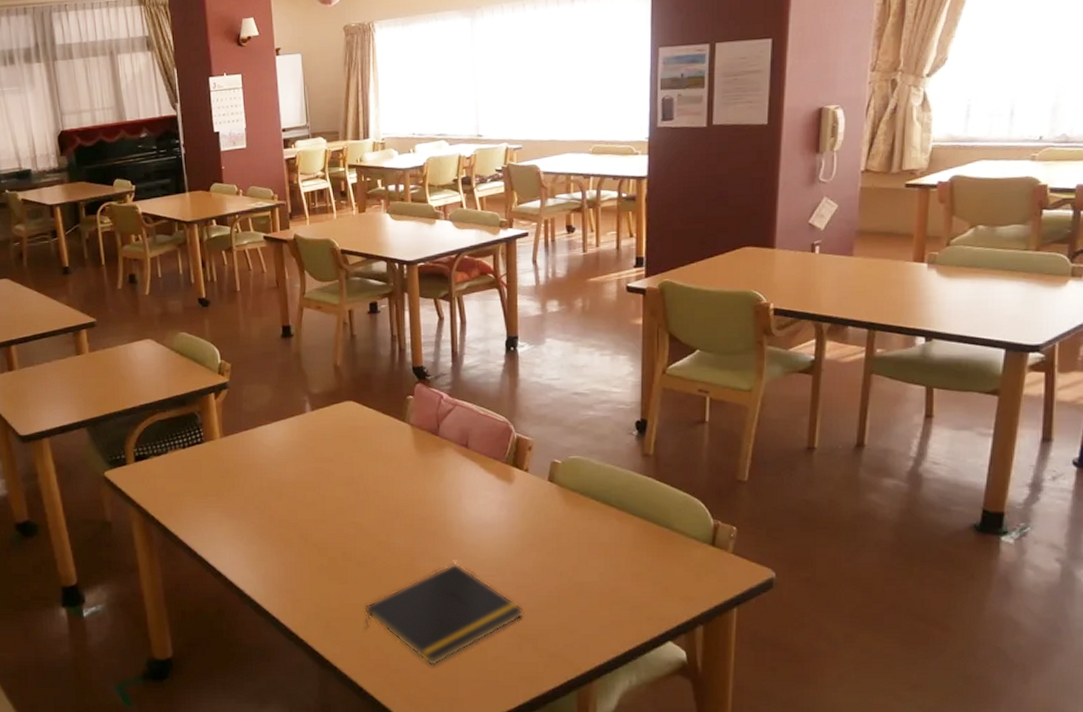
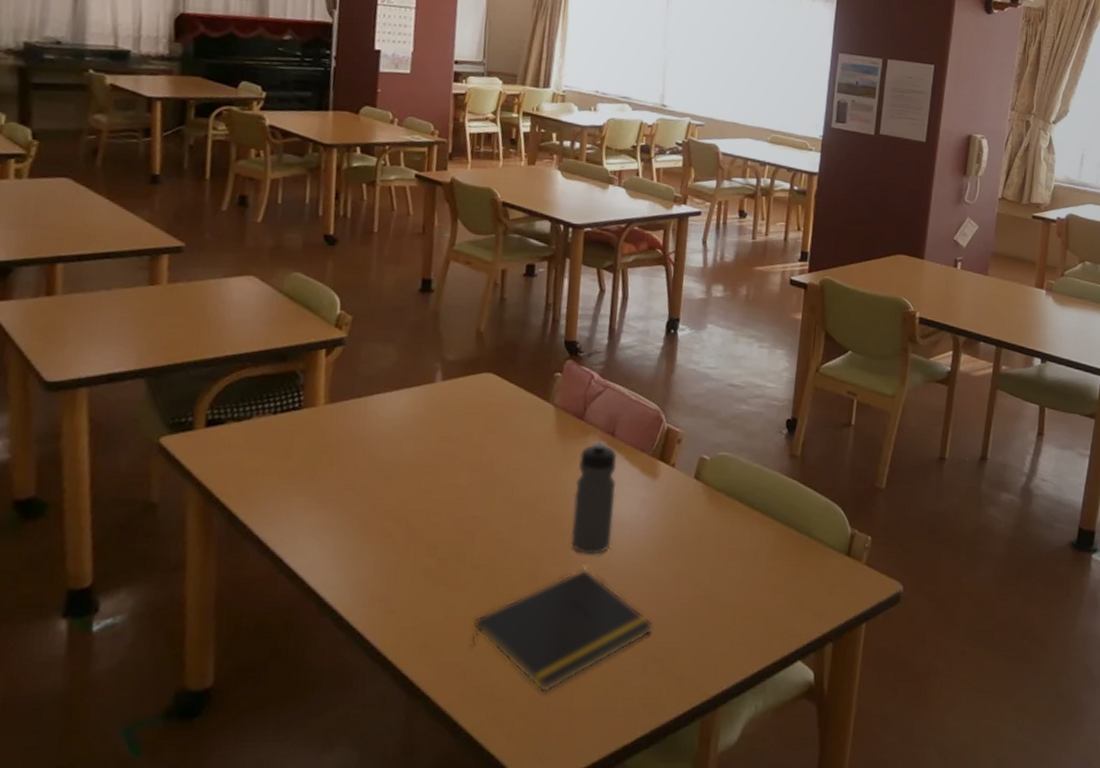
water bottle: none [437,453,476,551] -> present [571,441,617,555]

